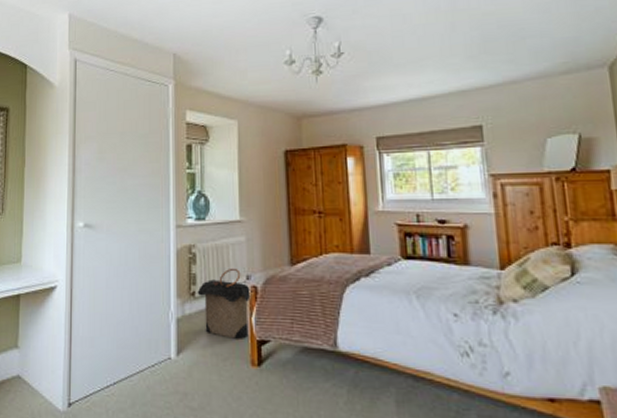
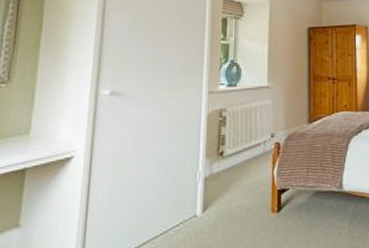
laundry hamper: present [197,268,252,339] -> none [225,128,275,191]

